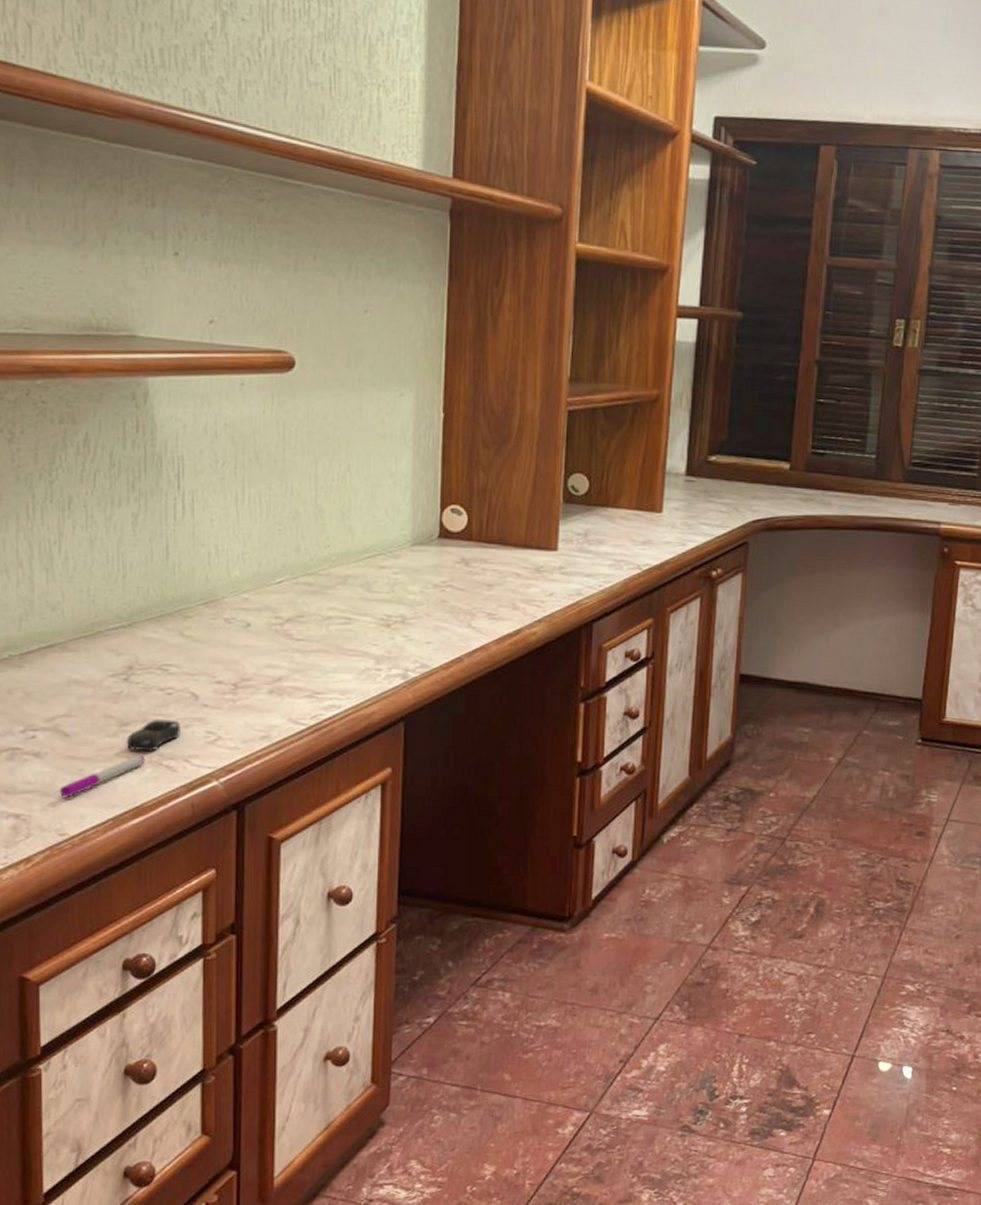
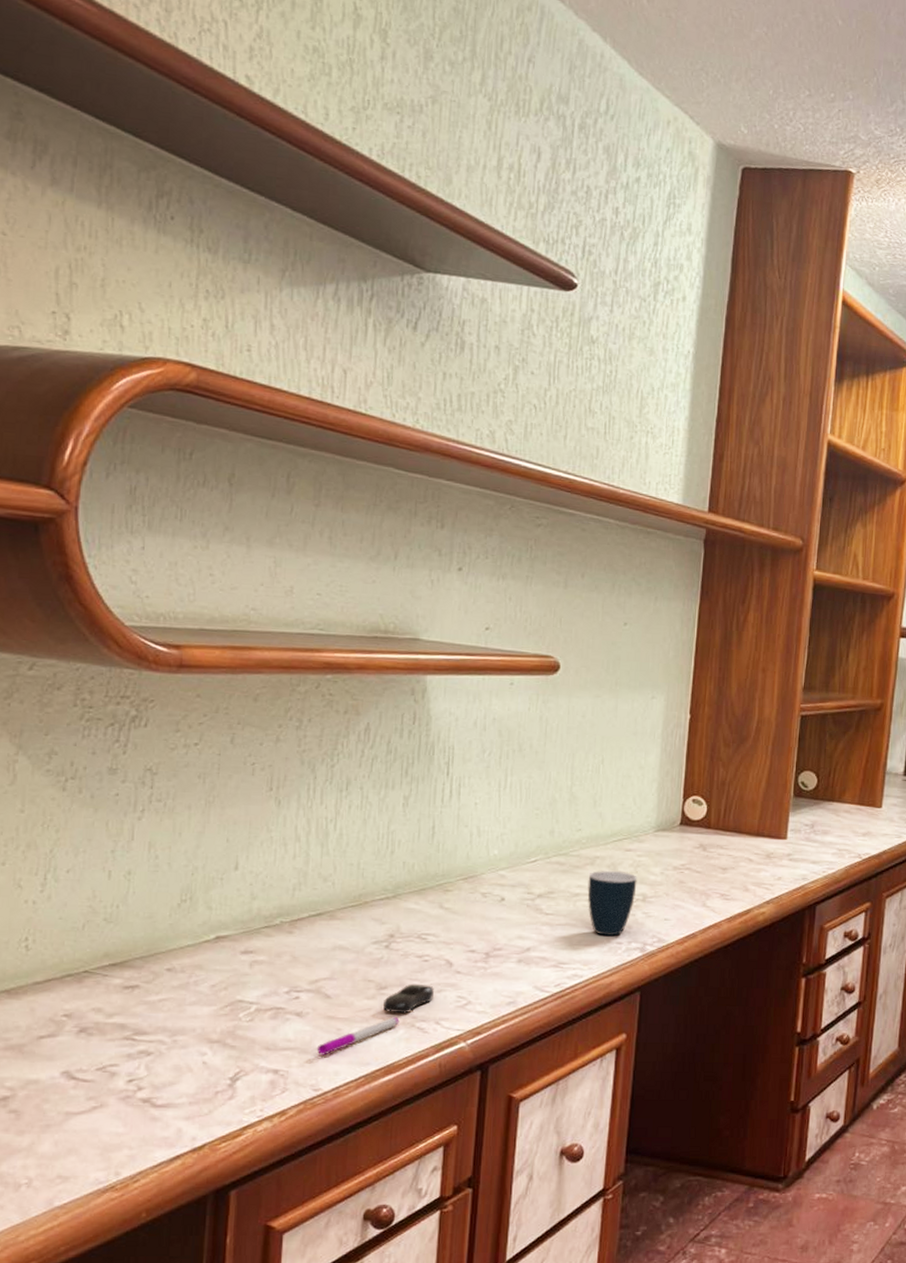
mug: none [340,591,394,662] -> present [587,871,637,936]

